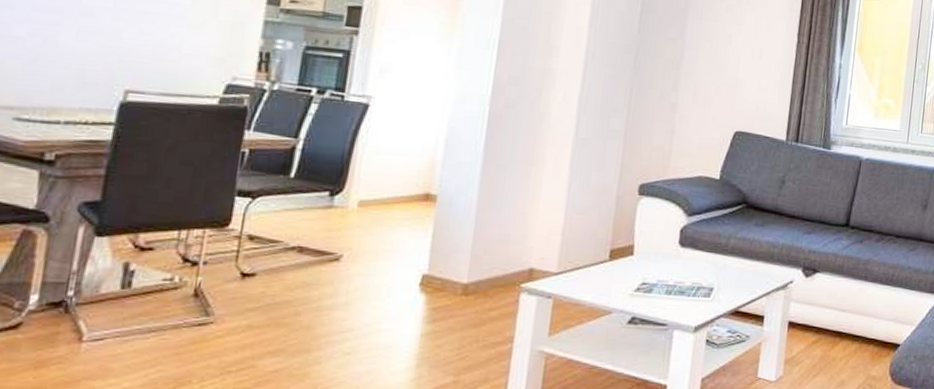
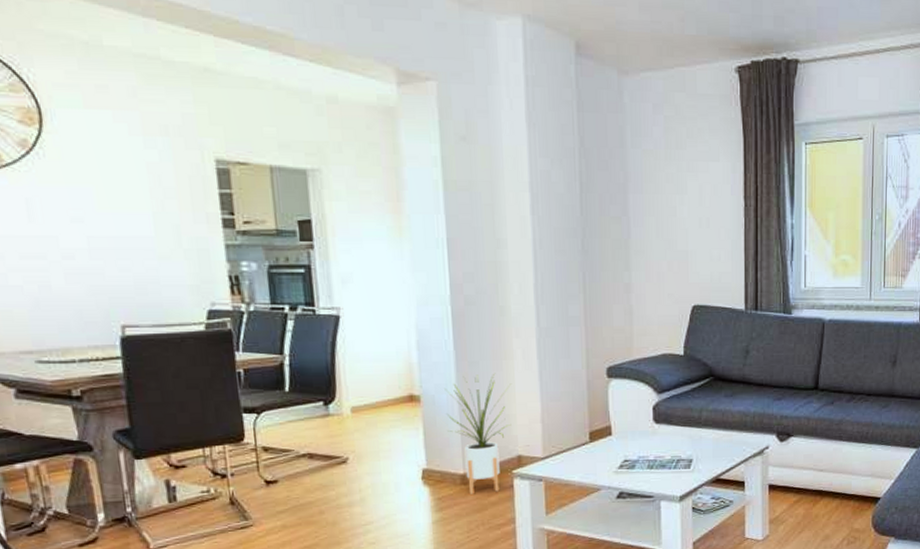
house plant: none [459,179,537,307] -> present [445,374,512,494]

